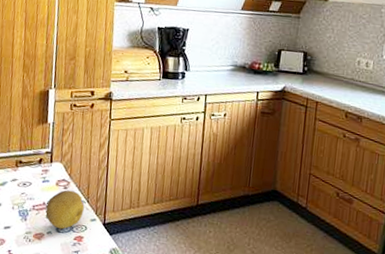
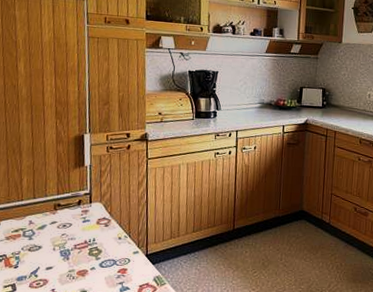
fruit: present [45,189,85,230] -> none [88,227,127,264]

